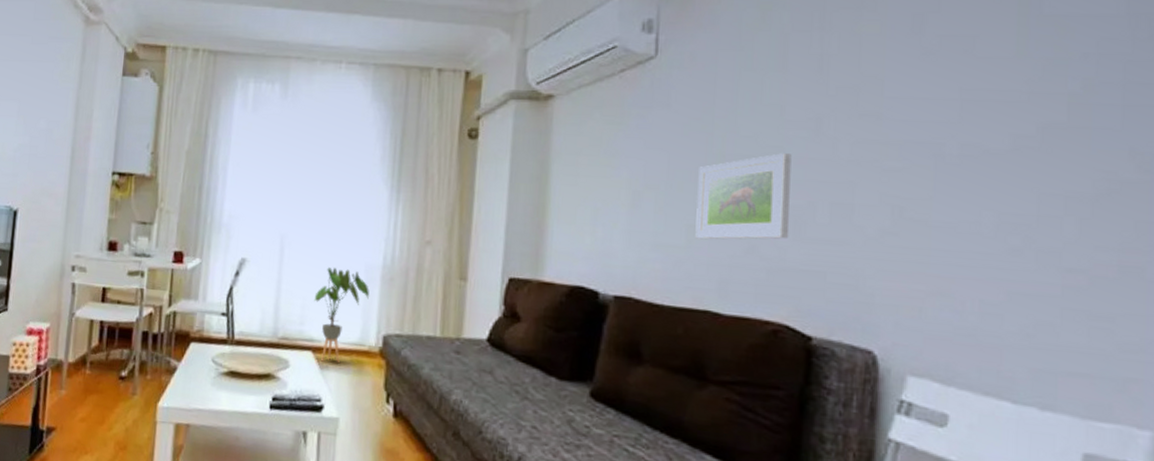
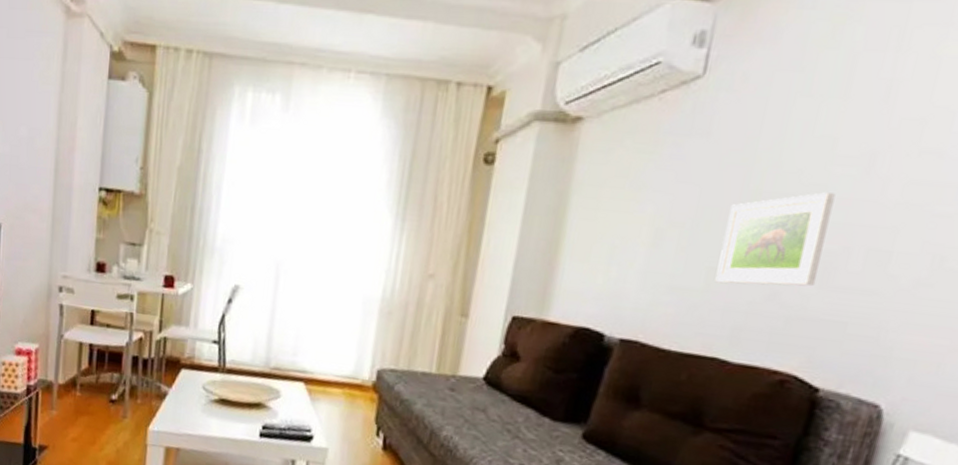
house plant: present [314,267,369,364] -> none [308,298,366,396]

